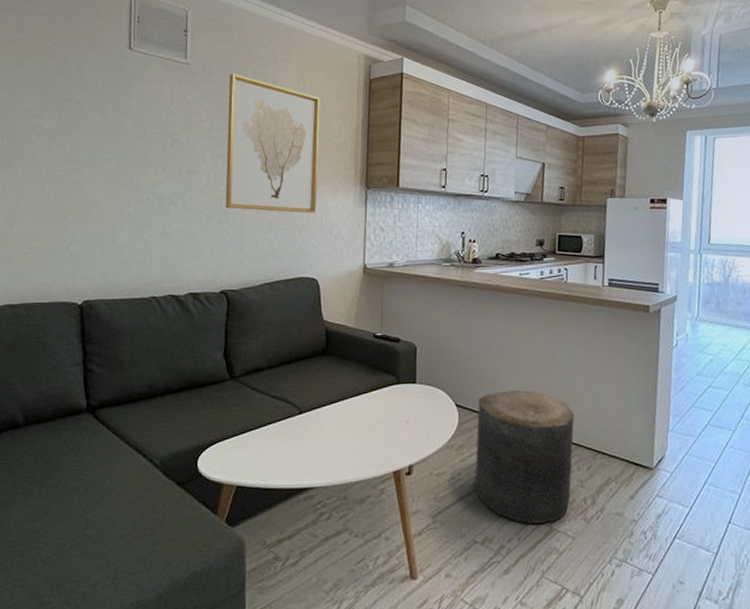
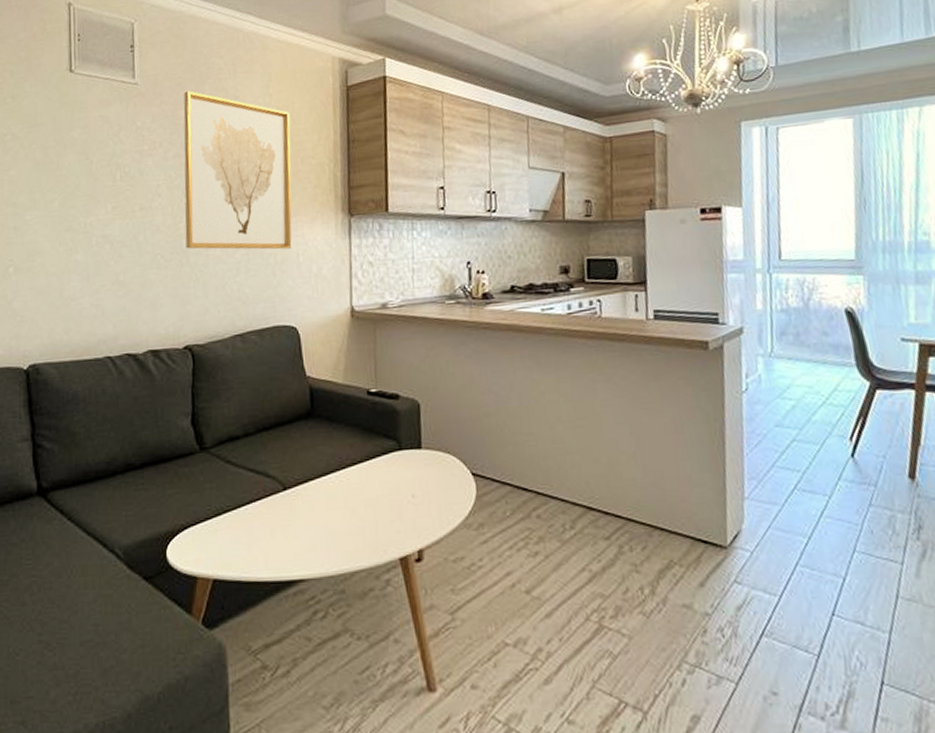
stool: present [475,389,575,524] -> none [499,452,623,620]

